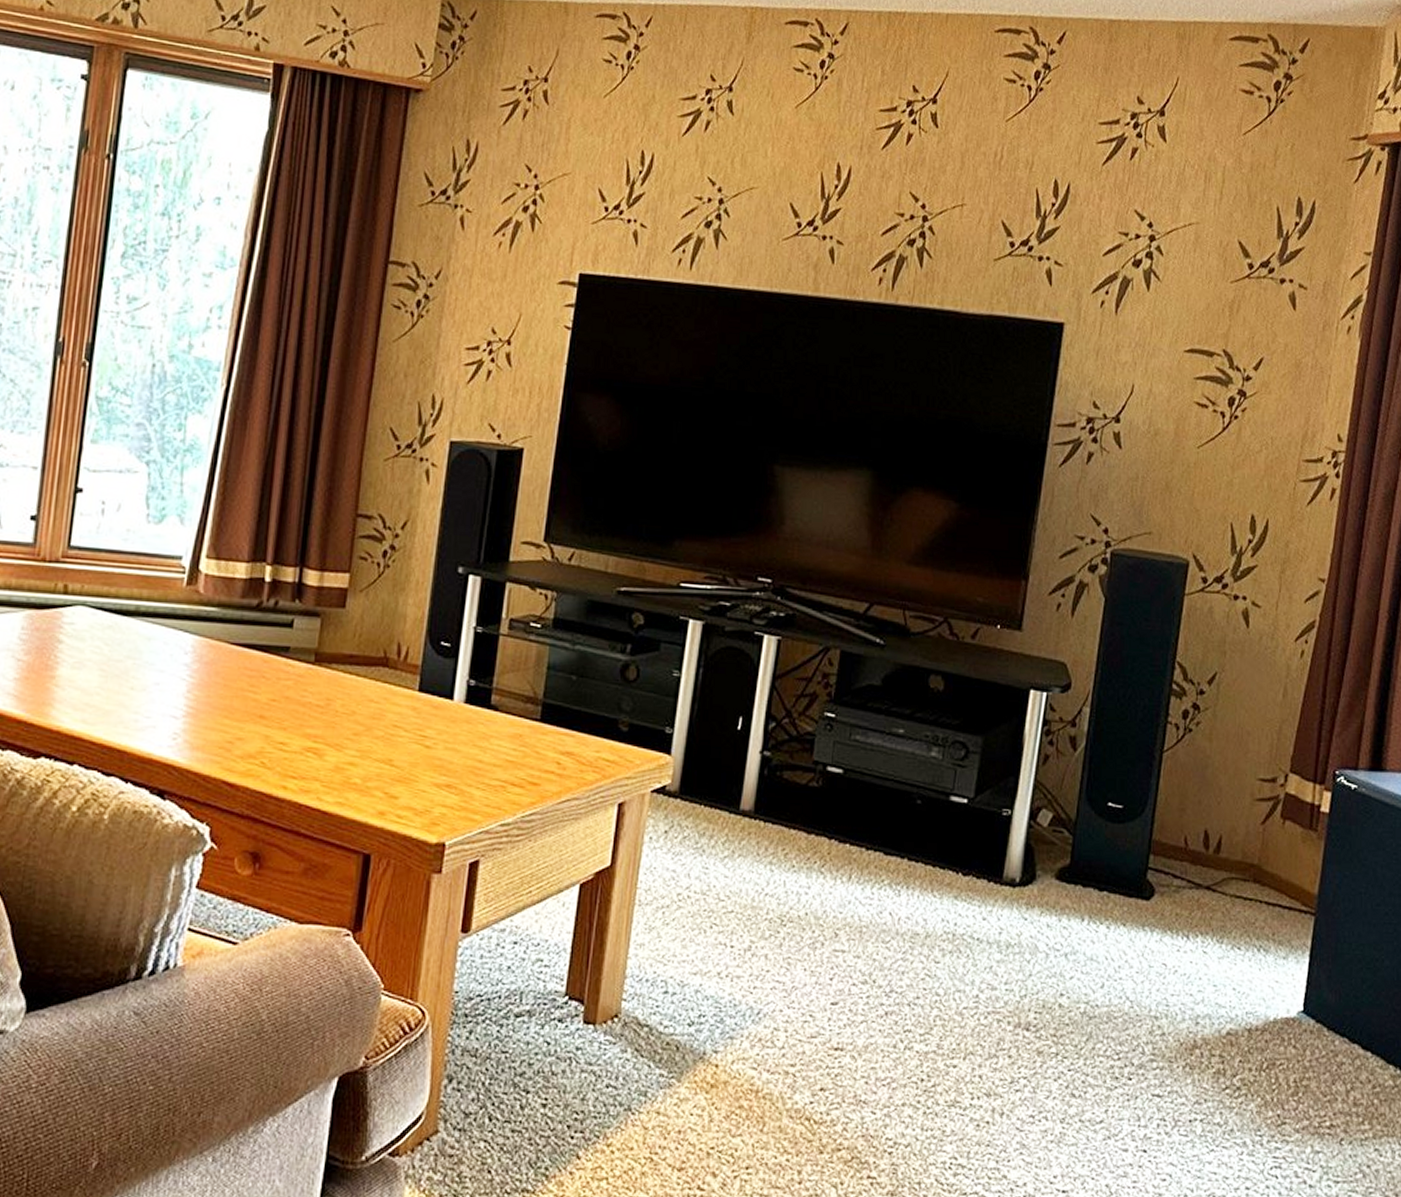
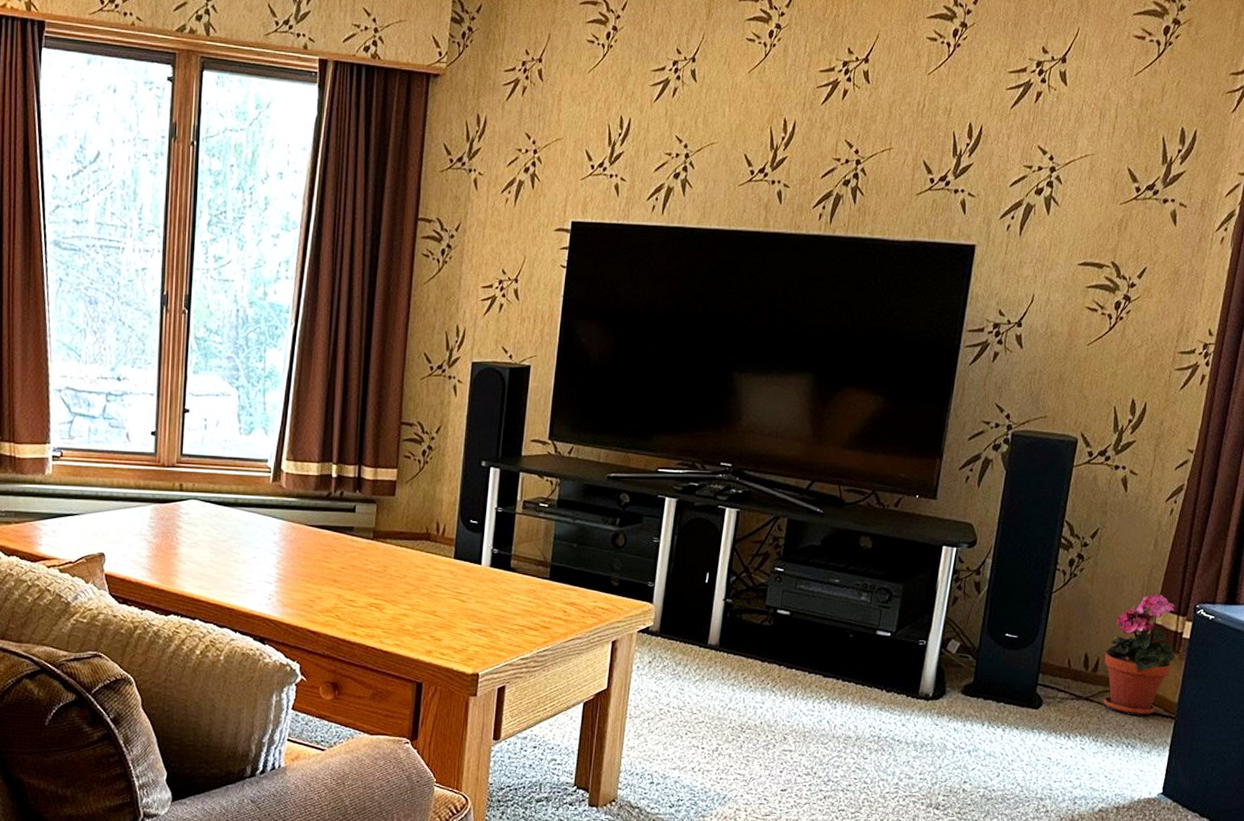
potted plant: none [1228,755,1313,911] -> present [1103,594,1176,716]

